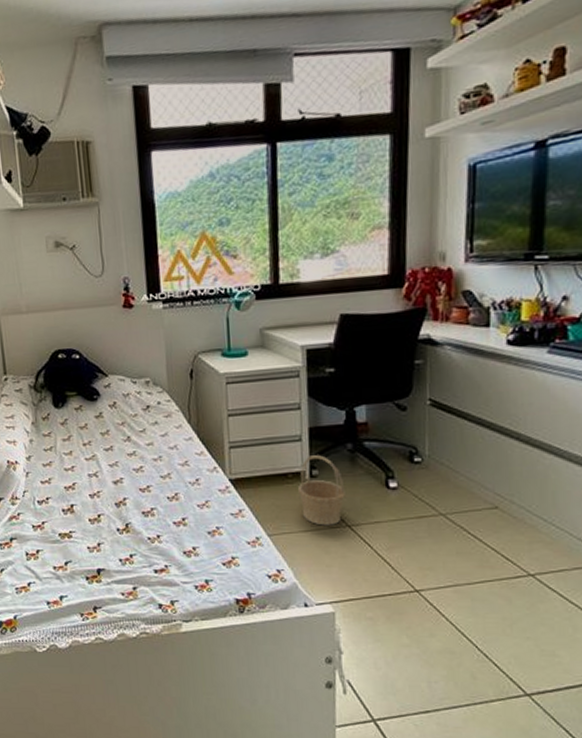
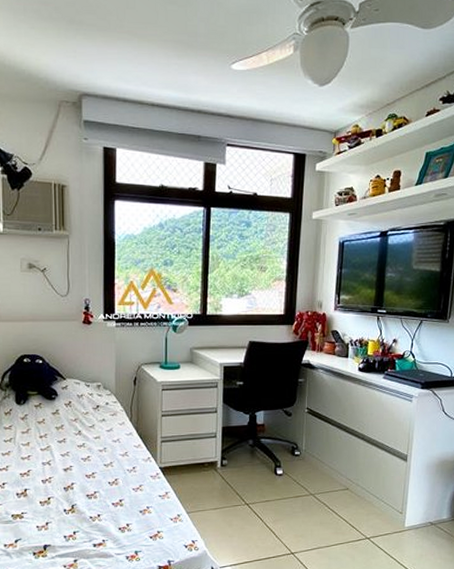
basket: present [298,455,345,526] -> none [212,449,246,504]

